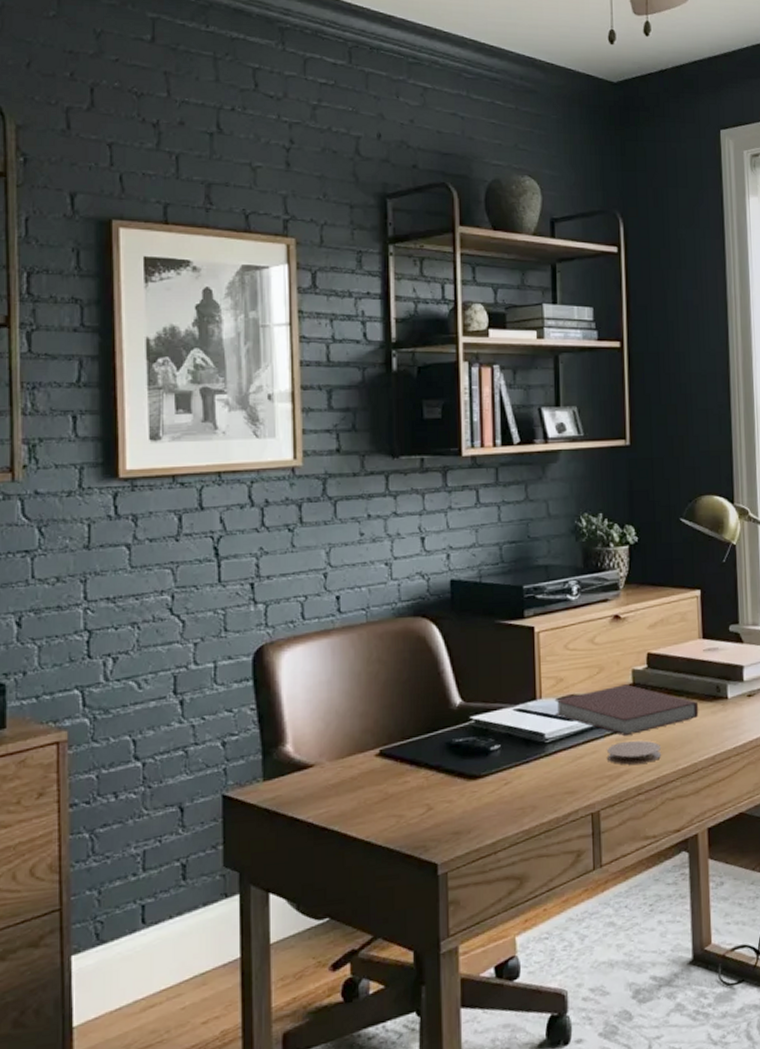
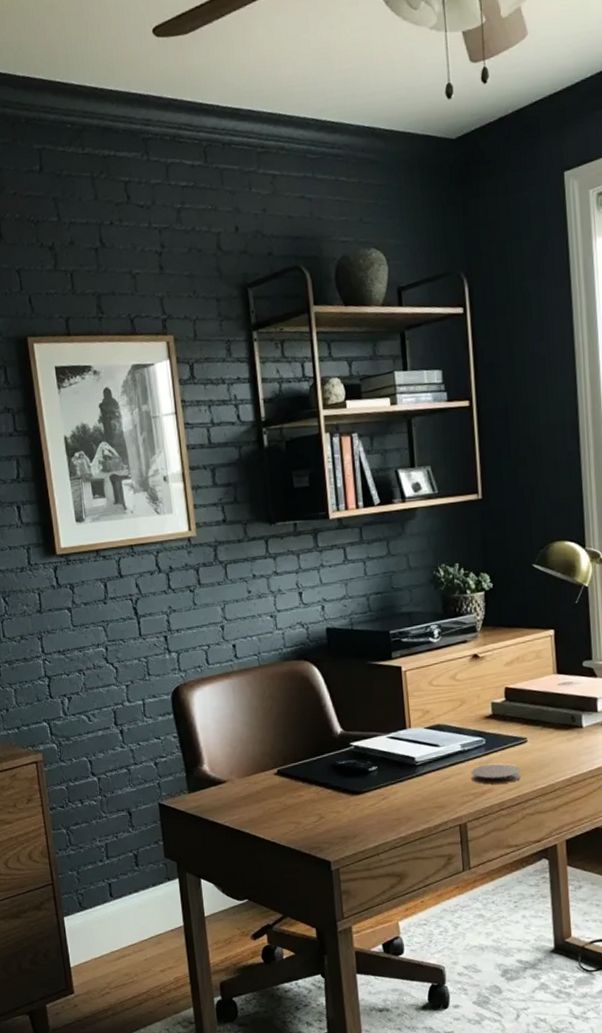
notebook: present [554,684,699,737] -> none [422,715,555,760]

